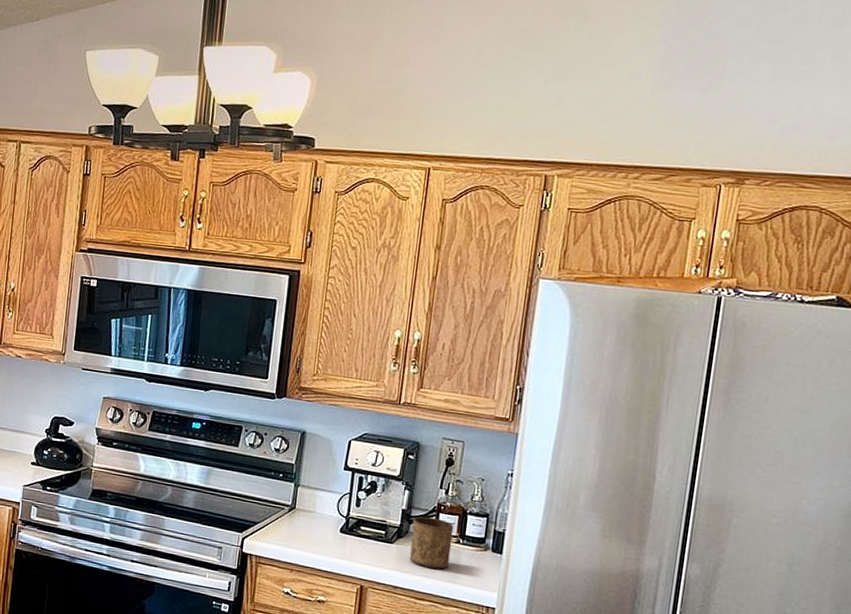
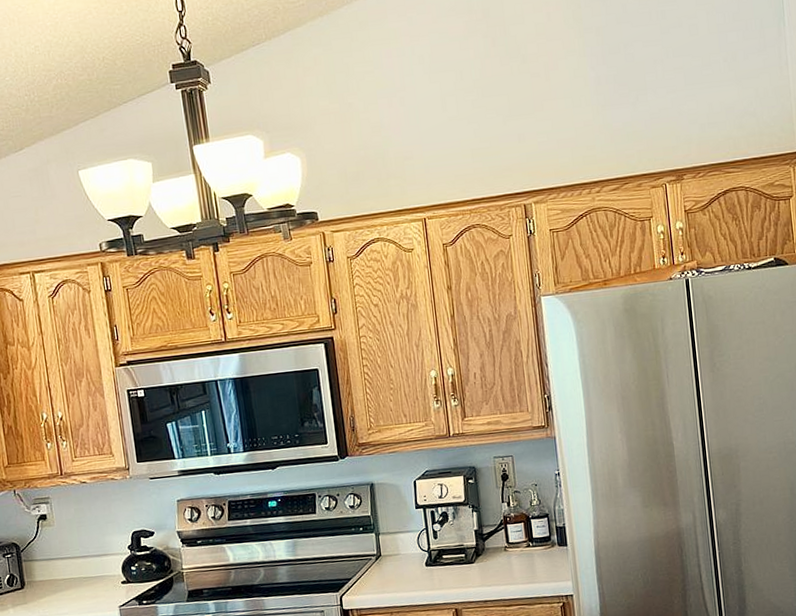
cup: present [409,516,454,569] -> none [485,529,526,576]

